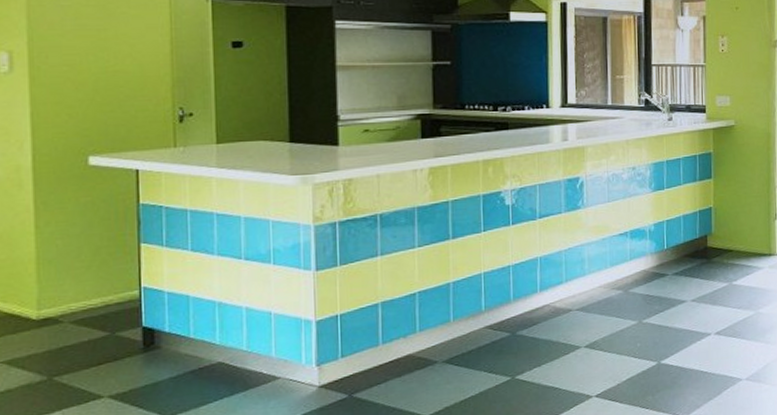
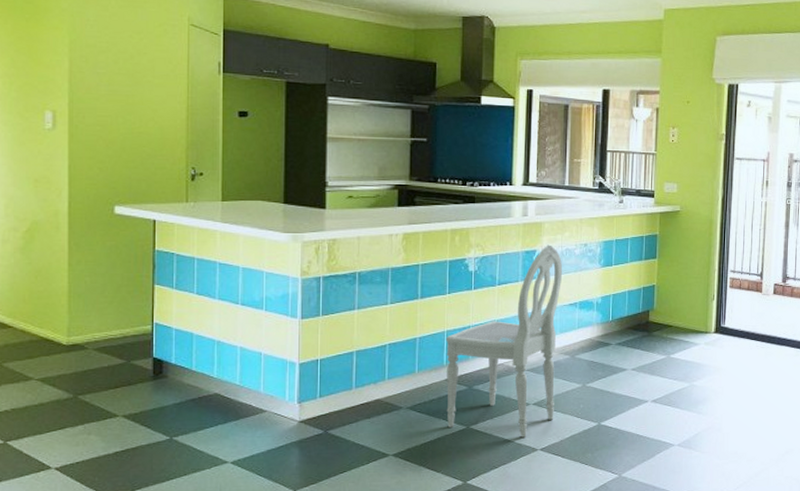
dining chair: none [483,170,610,385] -> present [446,244,563,437]

